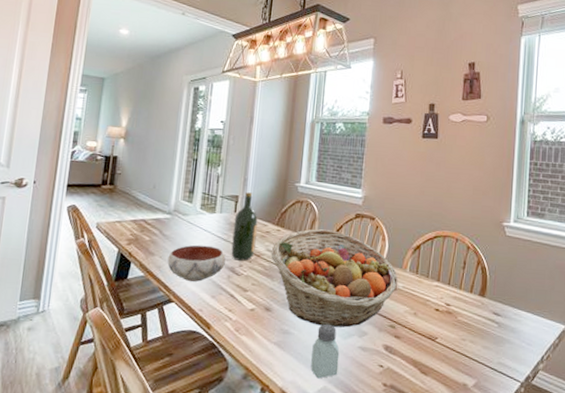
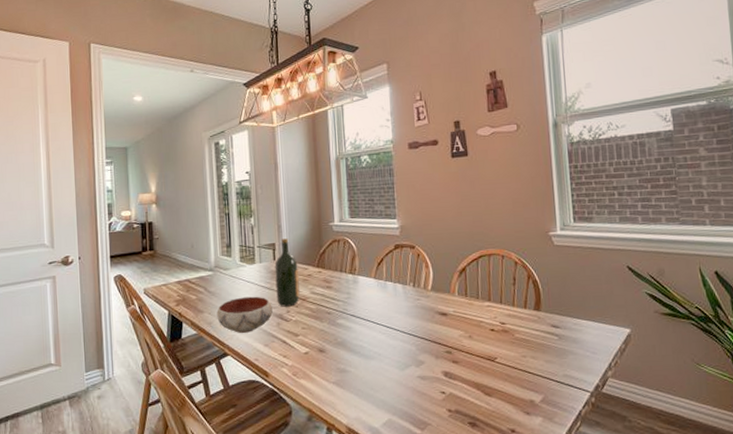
fruit basket: present [271,229,399,328] -> none [315,264,449,360]
saltshaker: present [311,324,340,379] -> none [371,357,401,412]

